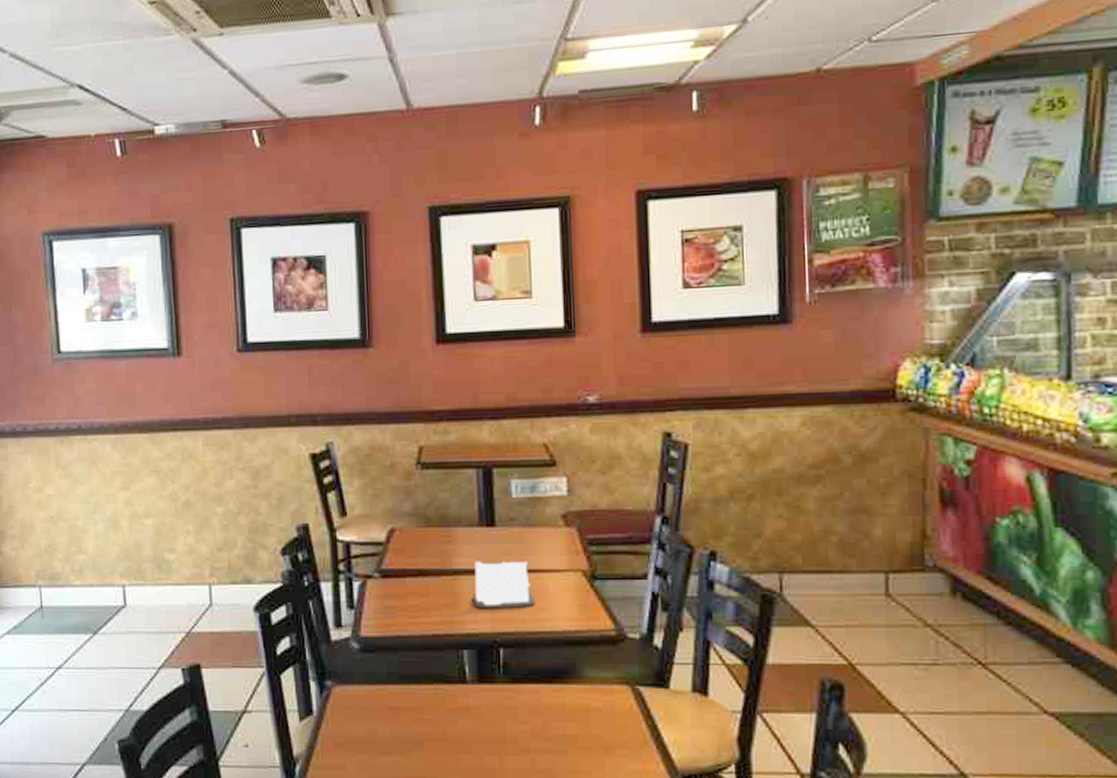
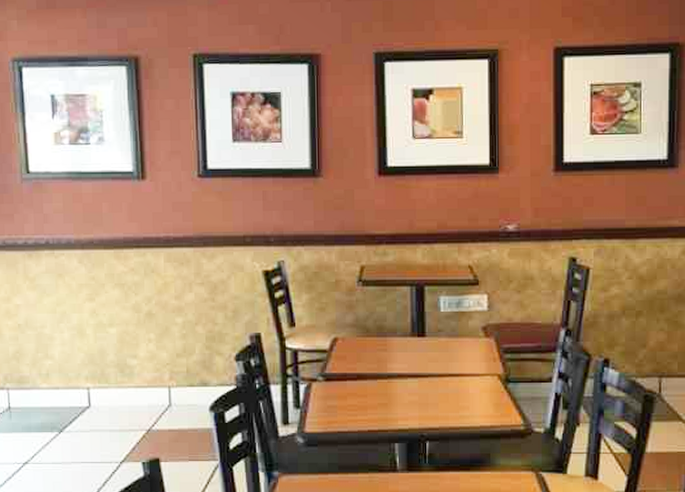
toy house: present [472,561,536,609] -> none [404,366,458,408]

